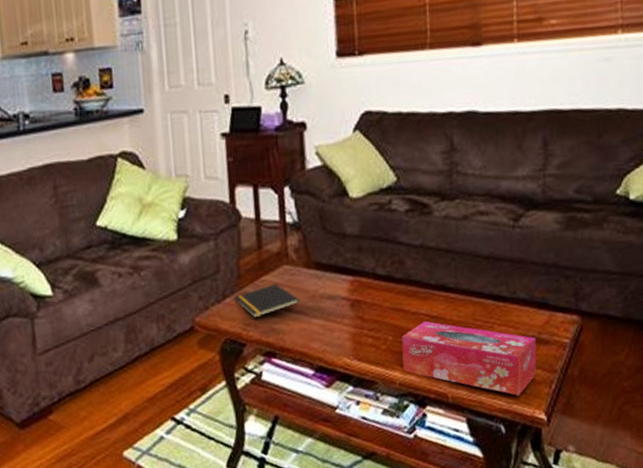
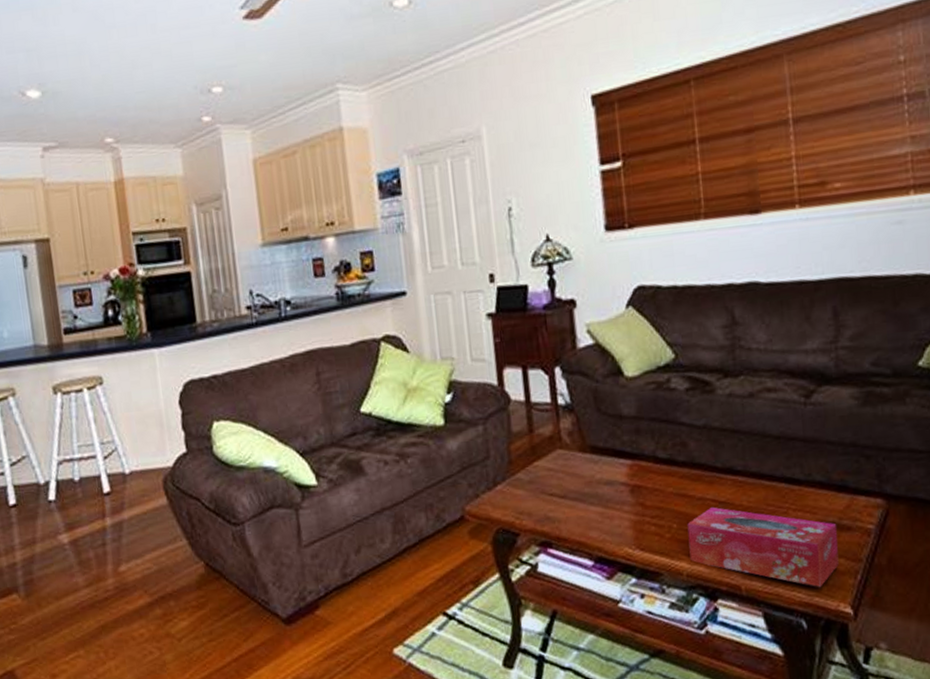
notepad: present [234,284,300,318] -> none [506,469,575,506]

